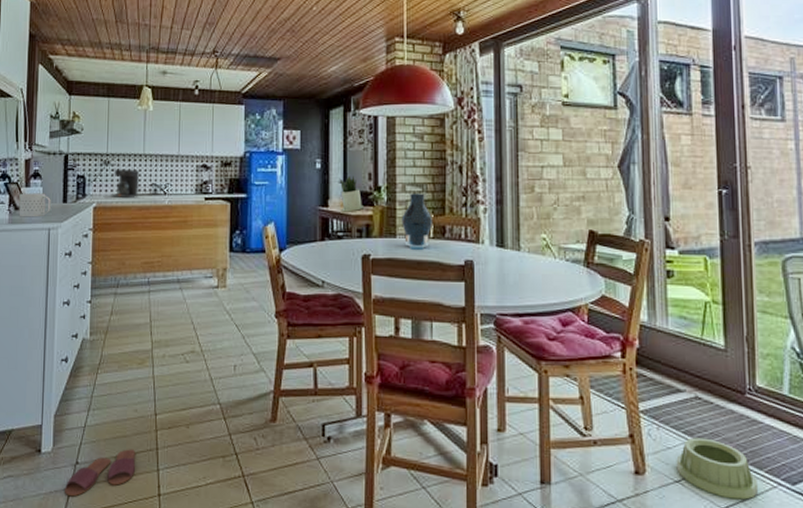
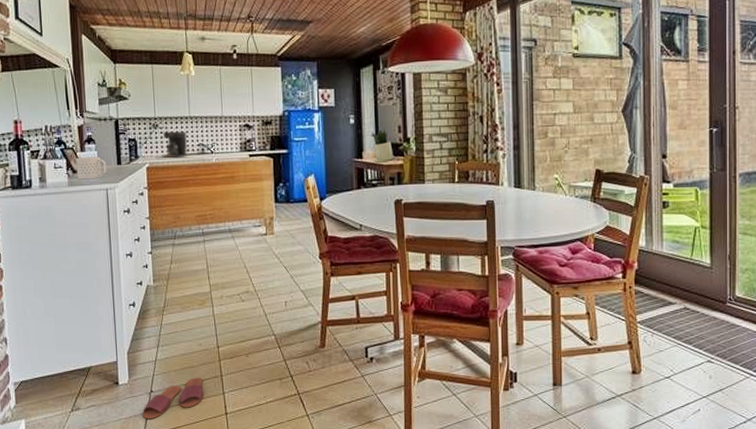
vase: present [402,193,433,251] -> none [429,143,458,195]
pet bowl: present [676,437,757,500] -> none [667,341,733,389]

